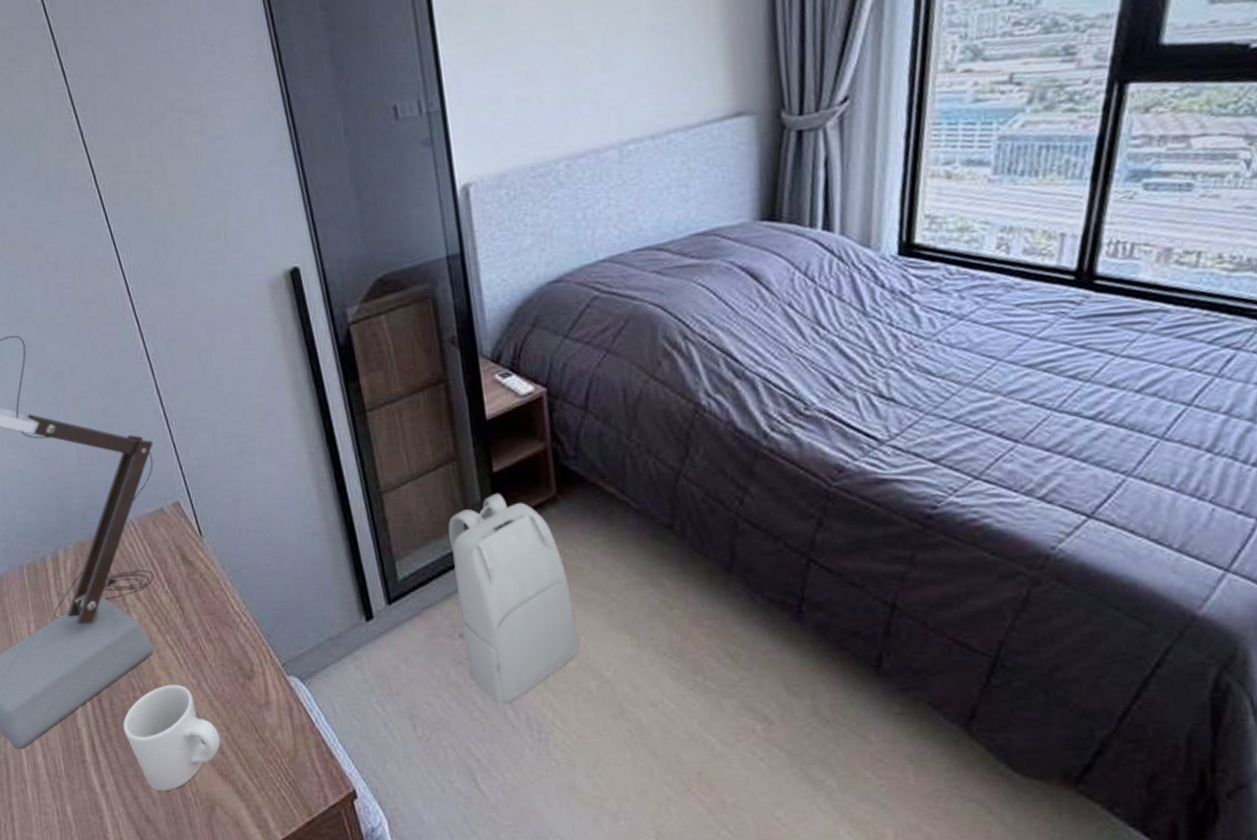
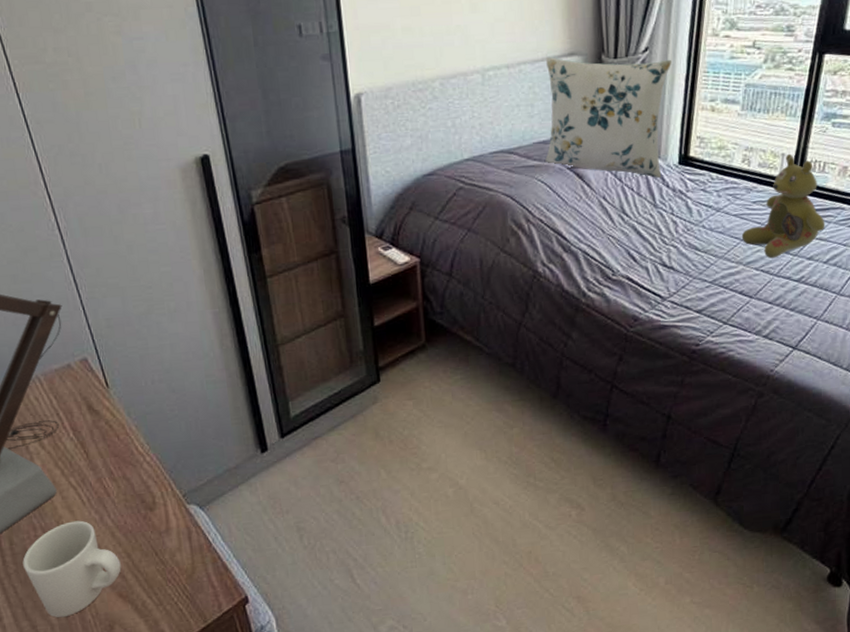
backpack: present [448,493,579,704] -> none [335,342,440,513]
pillow: none [702,110,884,277] -> present [543,56,671,179]
stuffed bear: none [998,234,1137,386] -> present [741,154,825,258]

